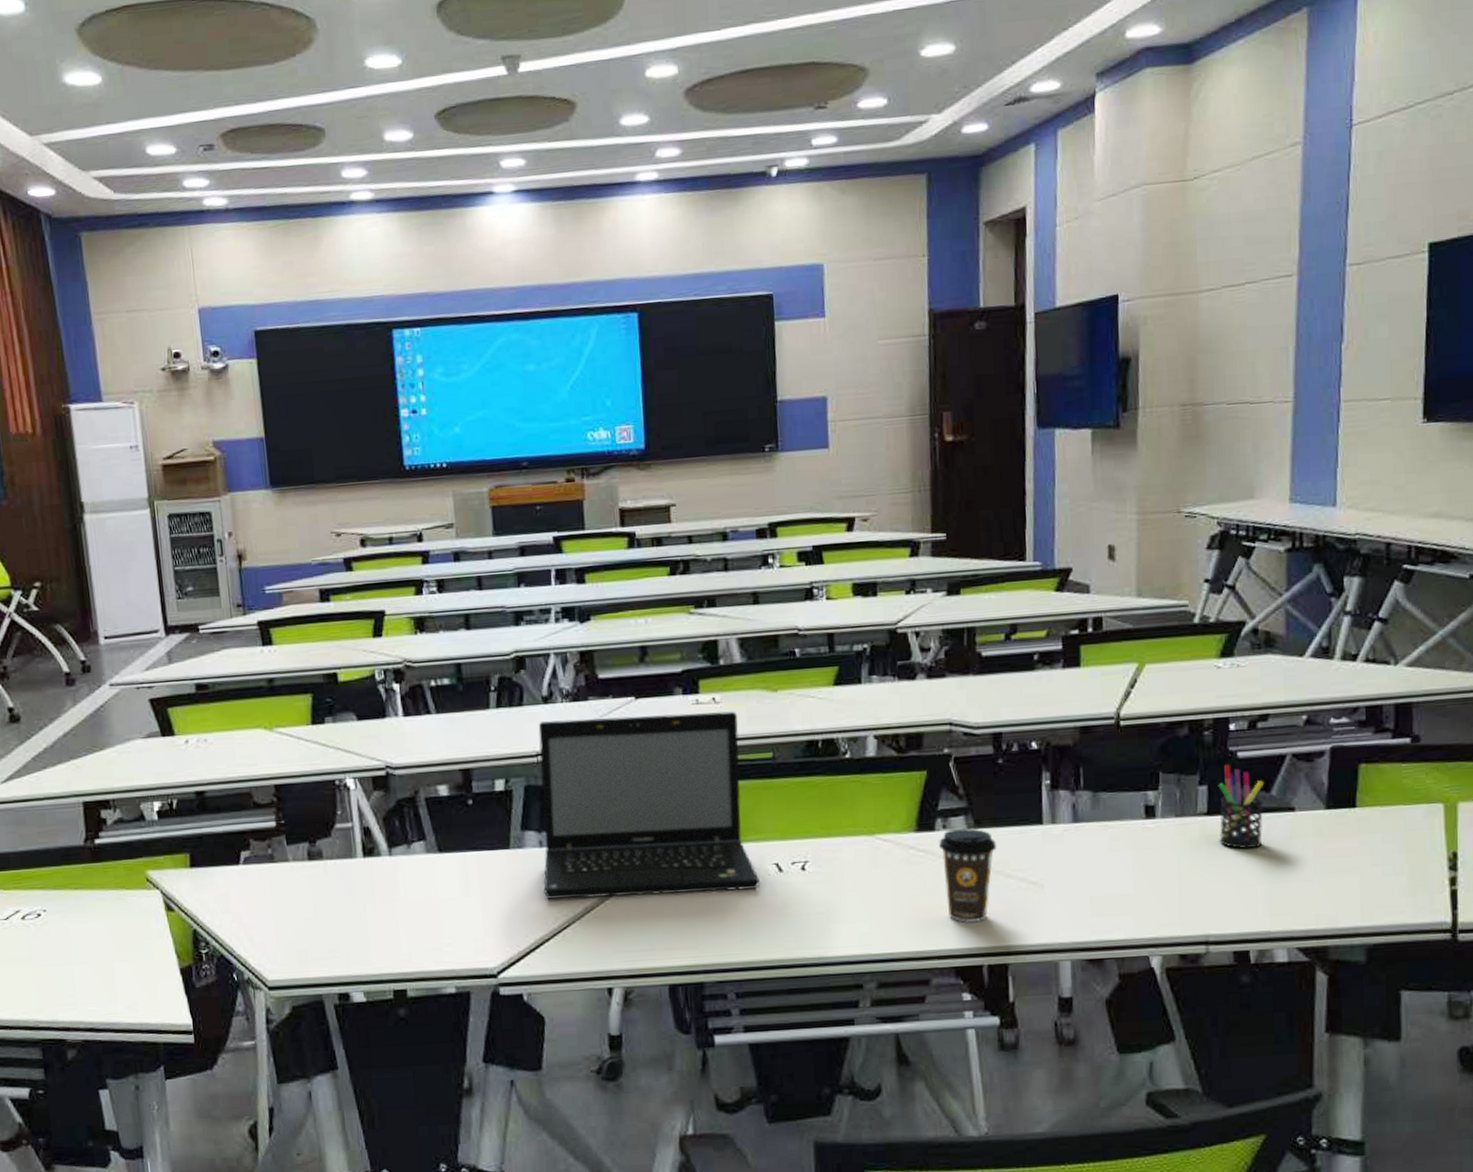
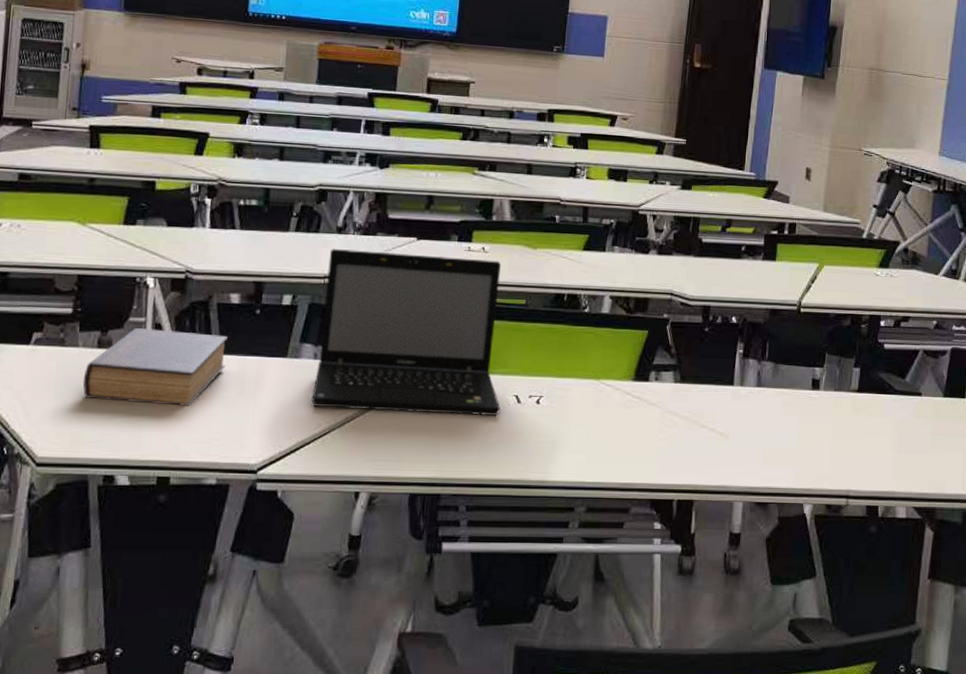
book: none [299,832,445,915] -> present [83,328,229,406]
coffee cup: present [939,828,997,922] -> none [651,382,697,462]
pen holder: present [1218,765,1265,849] -> none [864,353,902,422]

